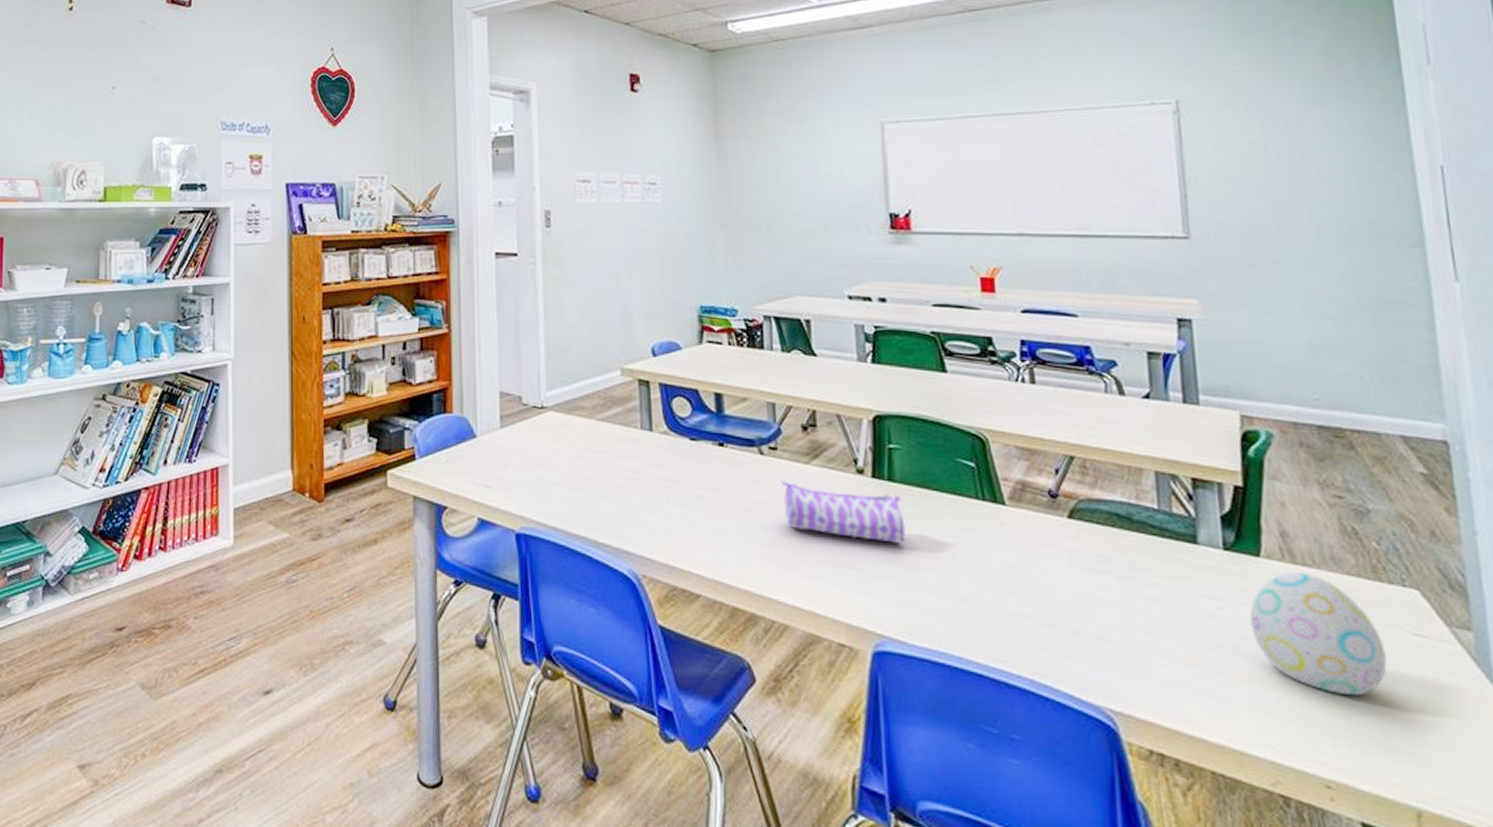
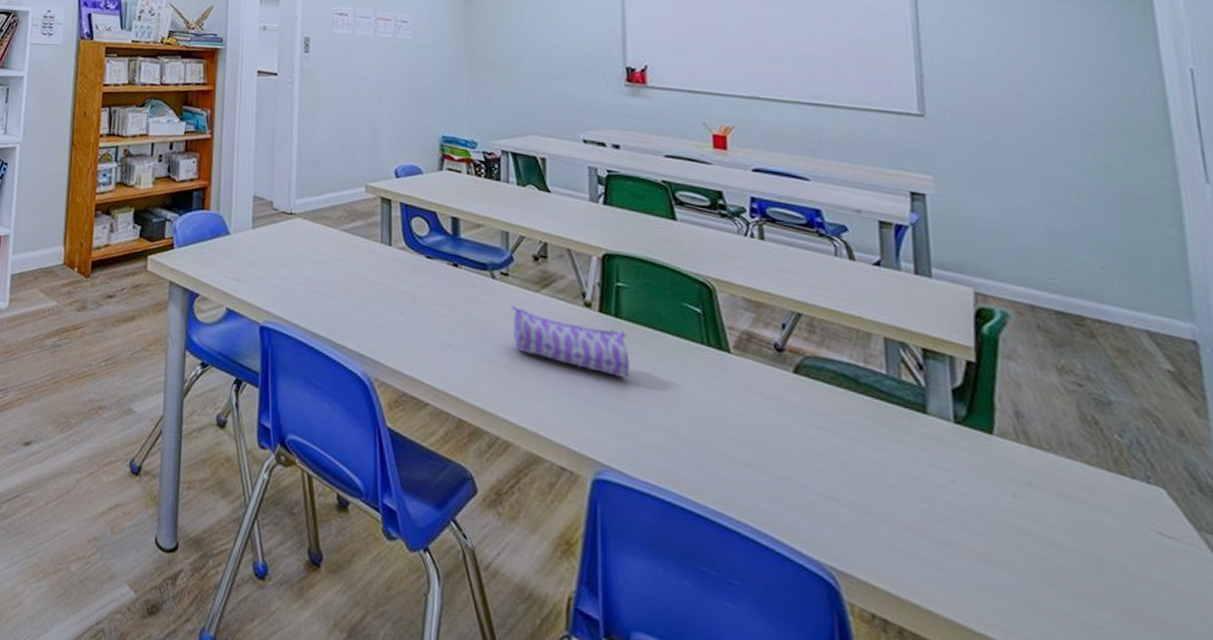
decorative egg: present [1249,571,1387,696] -> none [980,453,1130,589]

